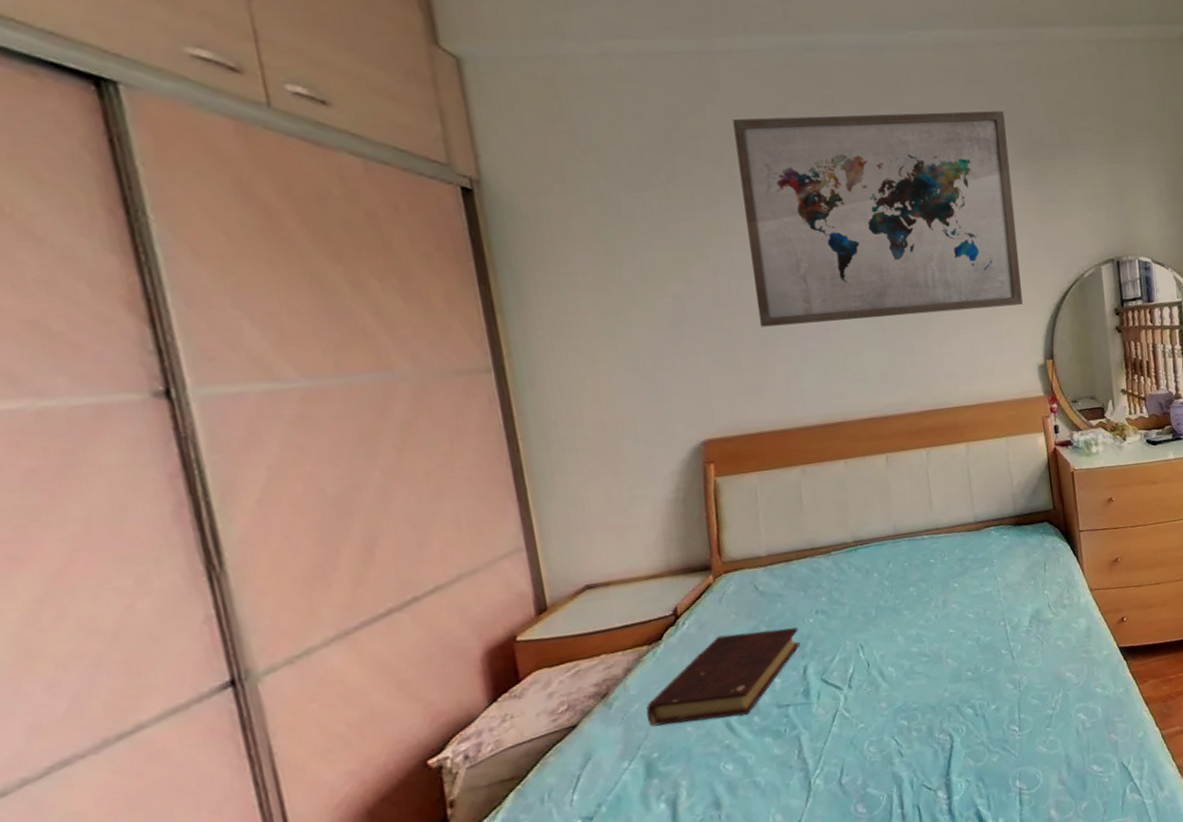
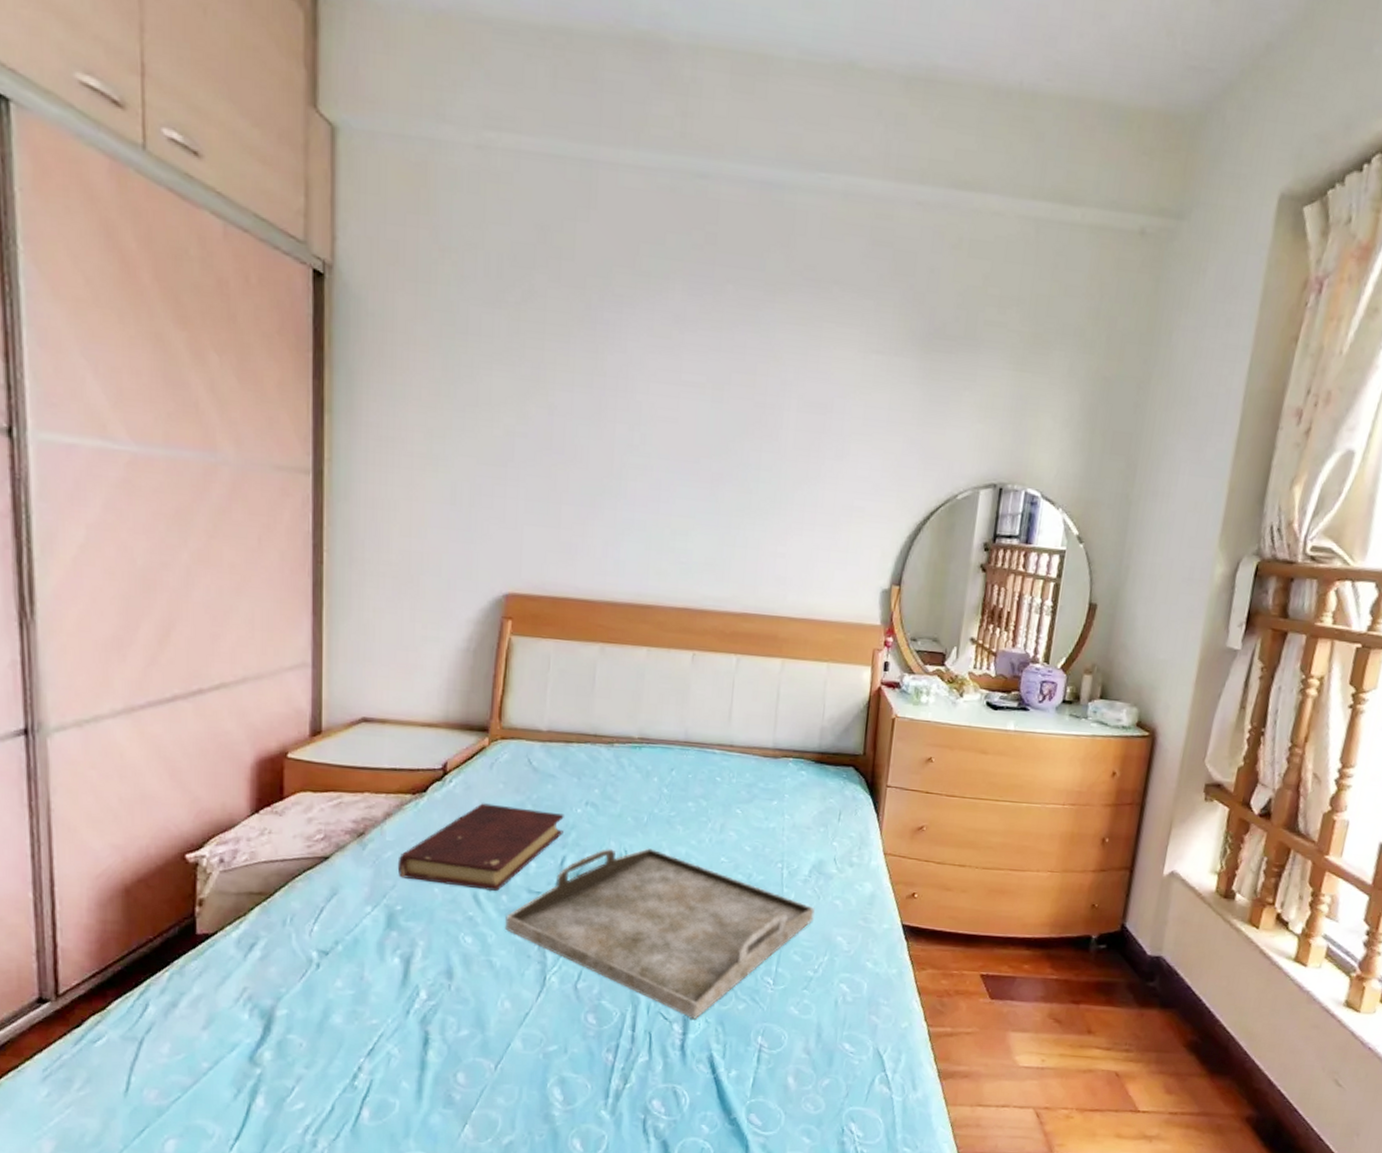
wall art: present [733,111,1023,327] -> none [588,243,906,516]
serving tray: none [761,638,1042,783] -> present [505,848,815,1019]

